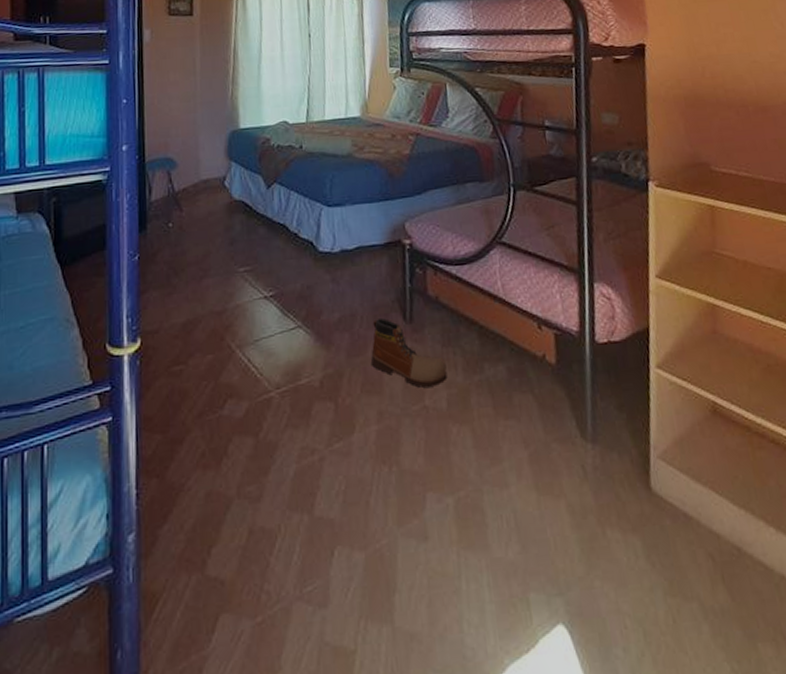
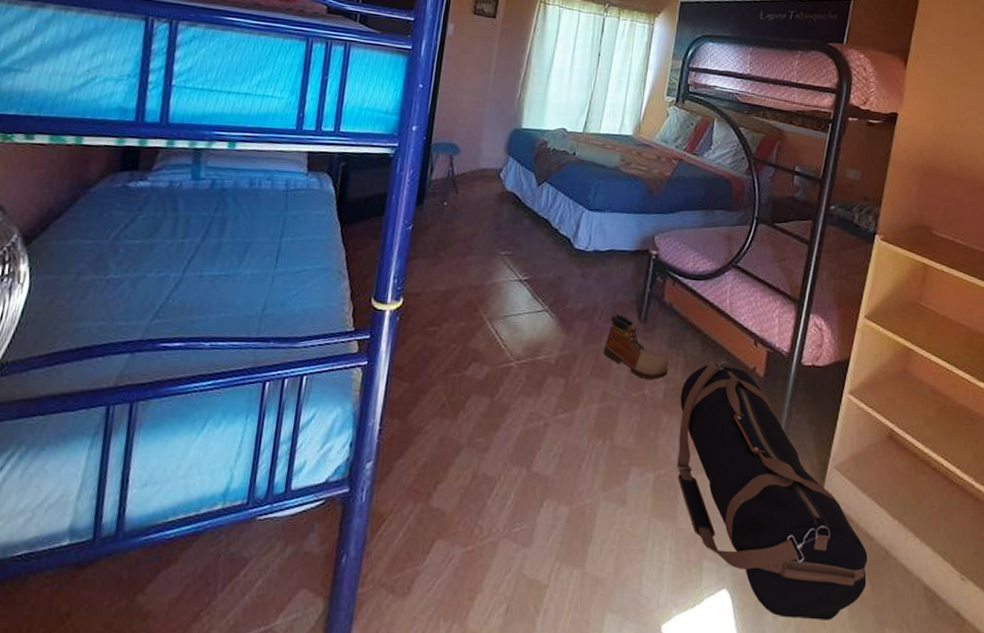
duffel bag: none [466,353,724,649] -> present [677,361,868,621]

